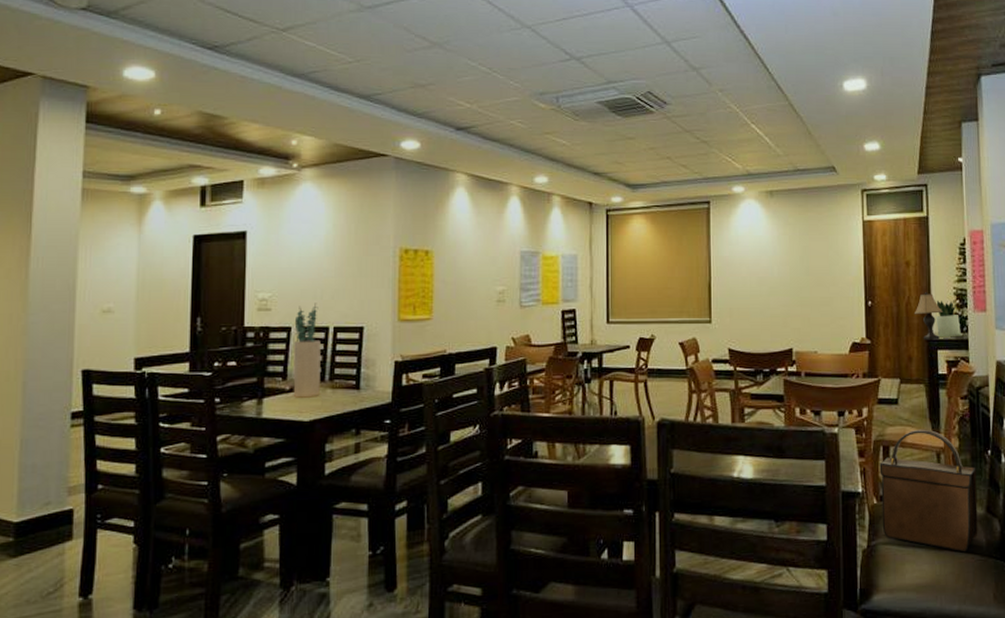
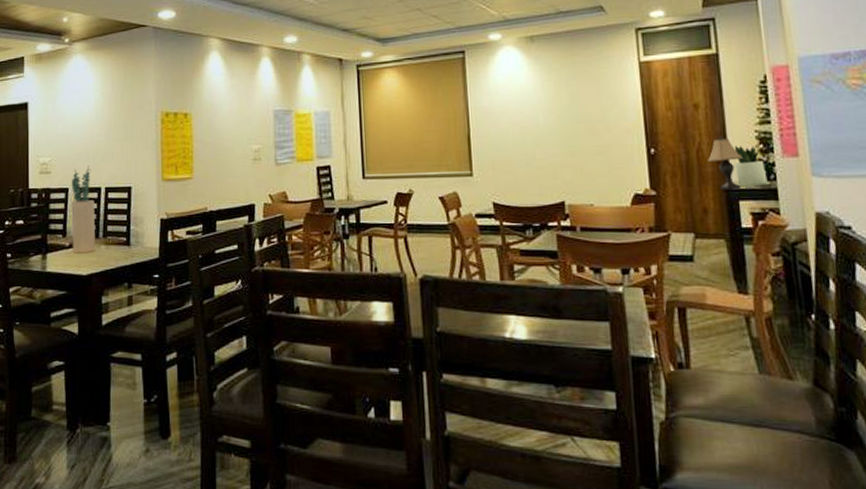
handbag: present [879,429,978,553] -> none [675,289,805,431]

